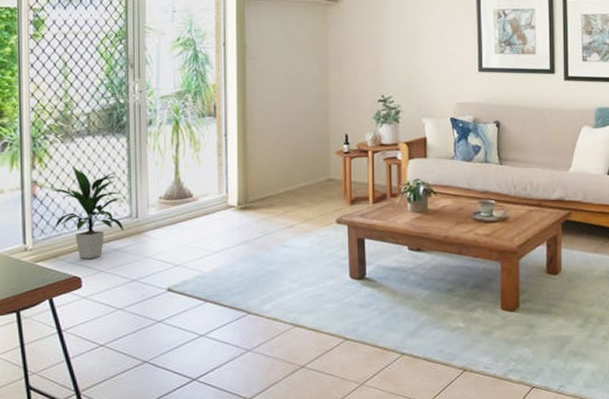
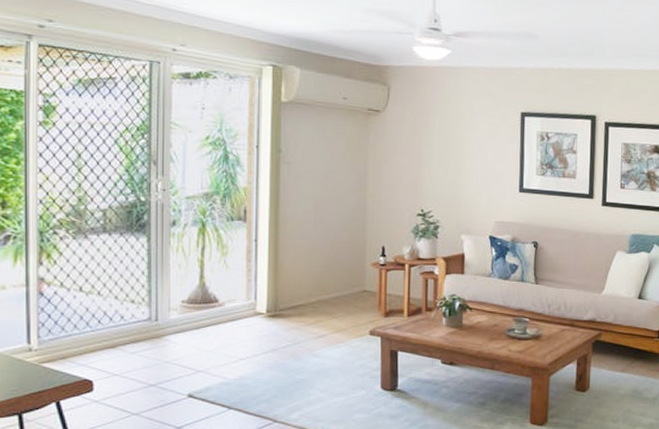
indoor plant: present [52,167,125,259] -> none [61,265,143,361]

